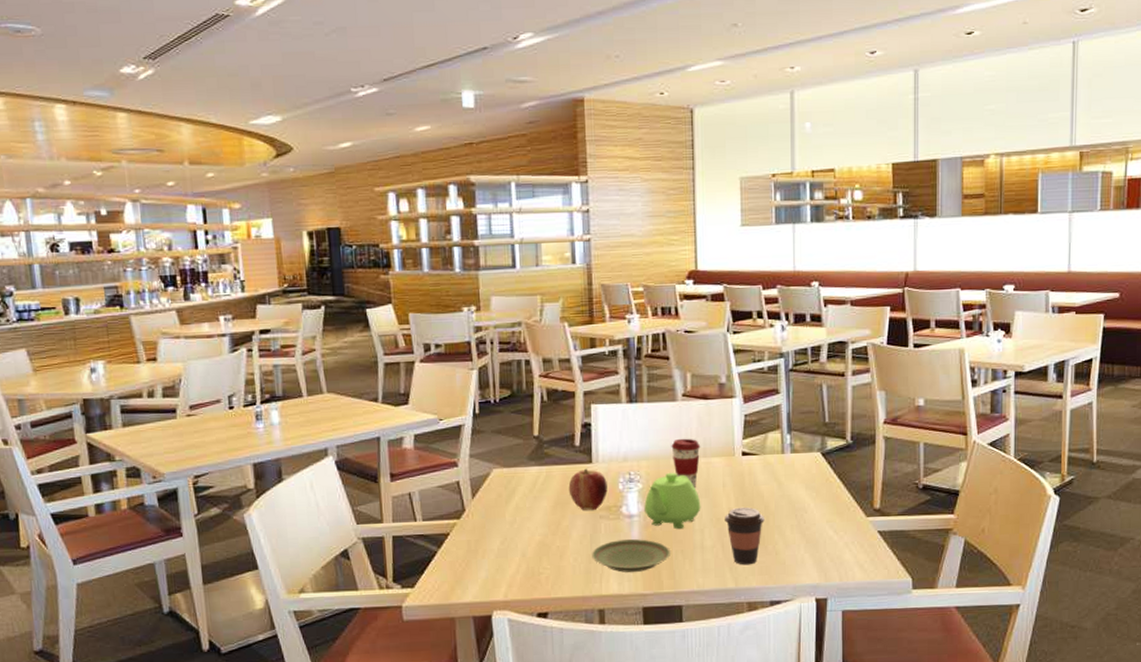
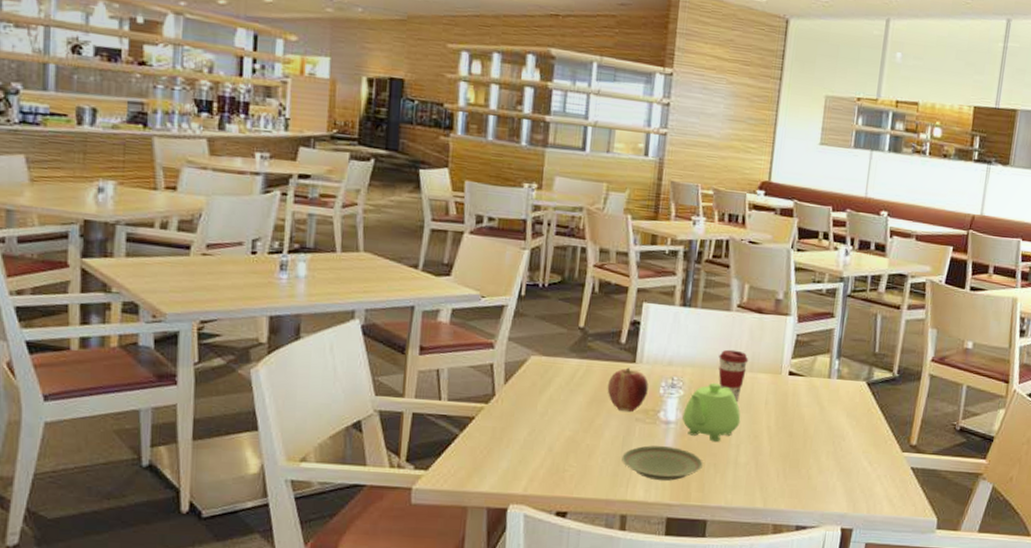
coffee cup: present [725,507,765,565] -> none [762,426,802,487]

